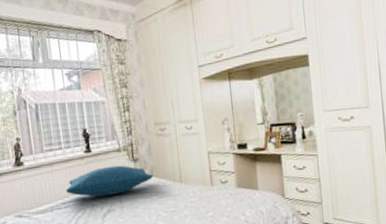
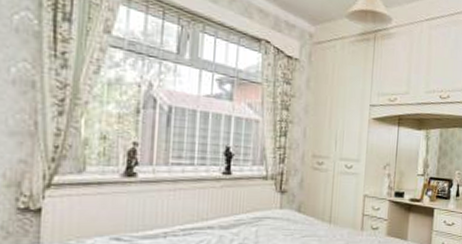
pillow: present [66,165,153,197] -> none [190,194,299,228]

